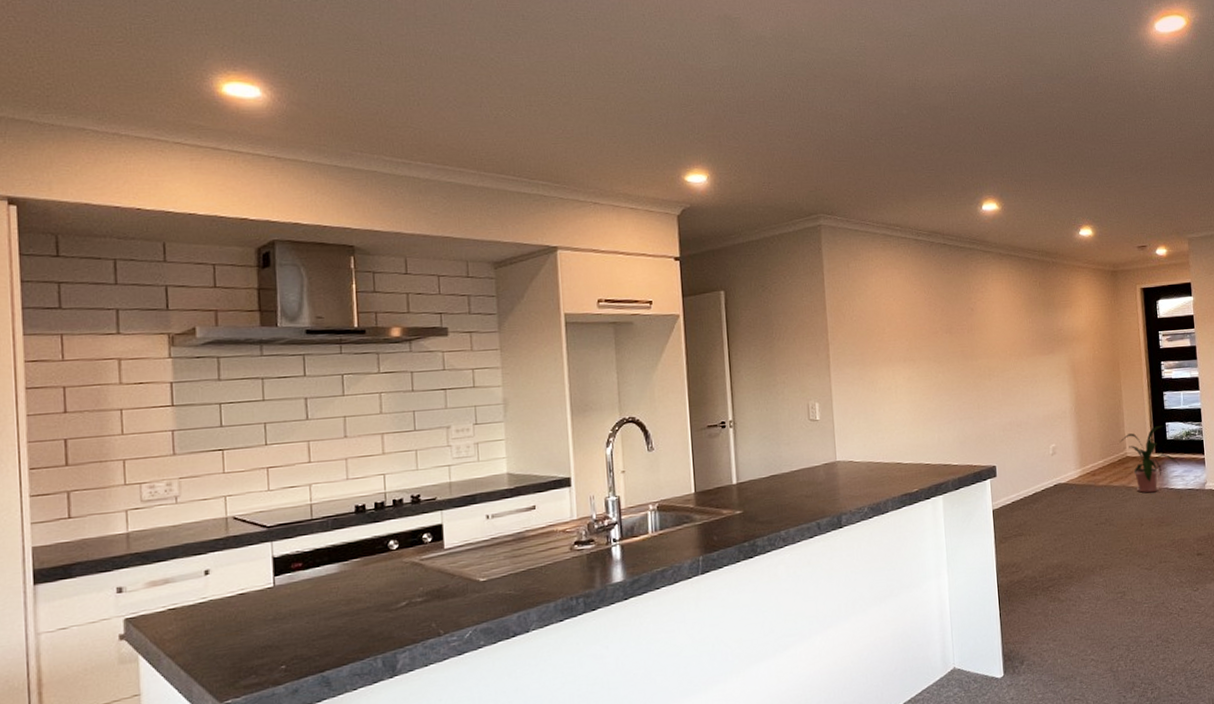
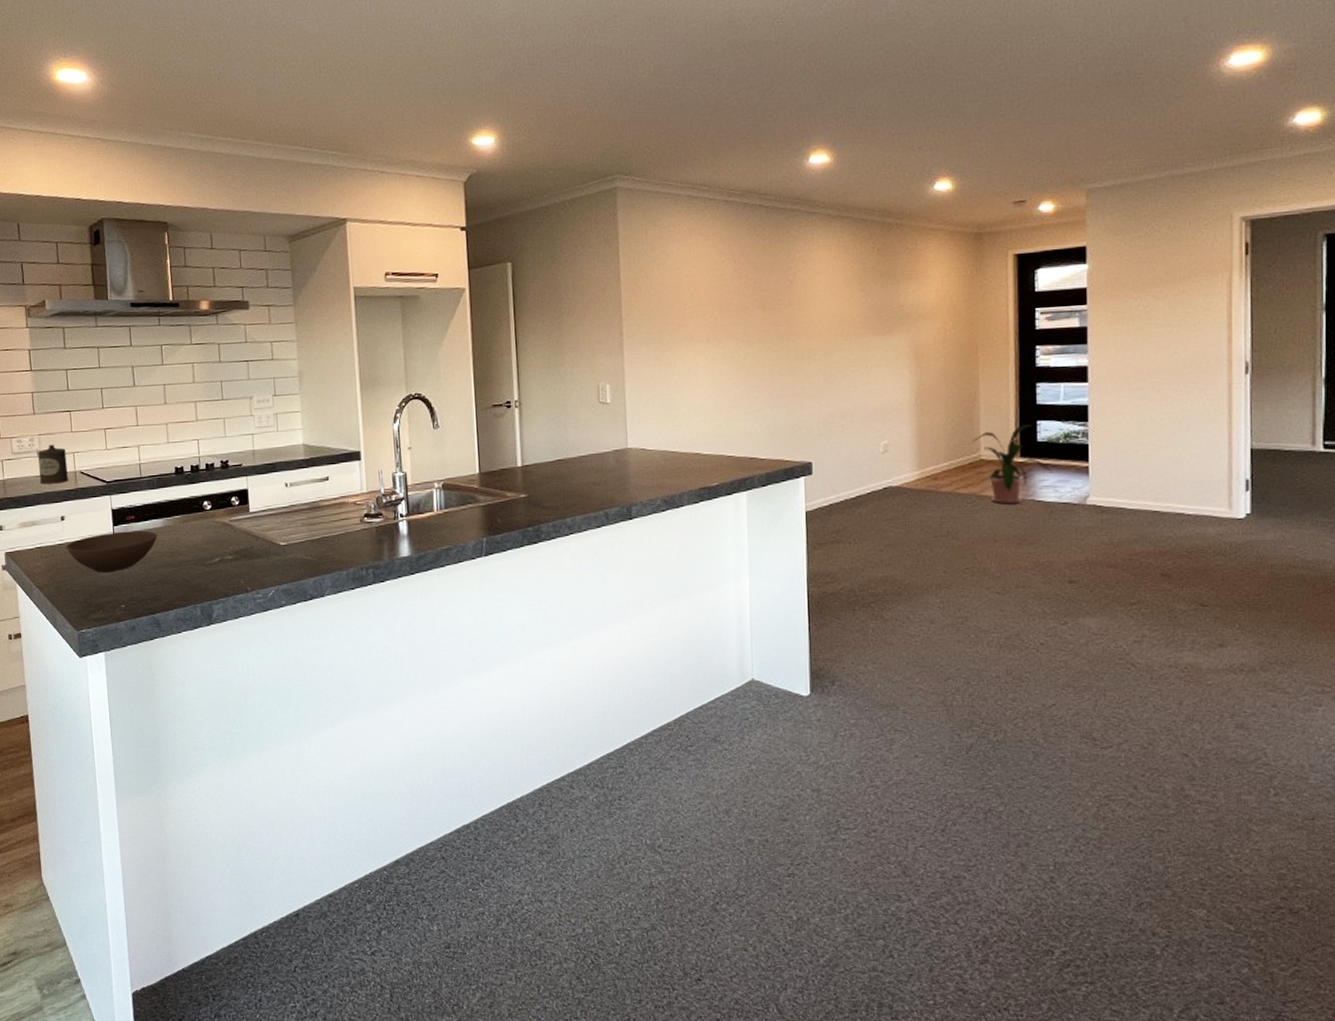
canister: none [175,488,217,535] -> present [37,444,68,484]
bowl: none [209,578,331,631] -> present [66,530,158,572]

